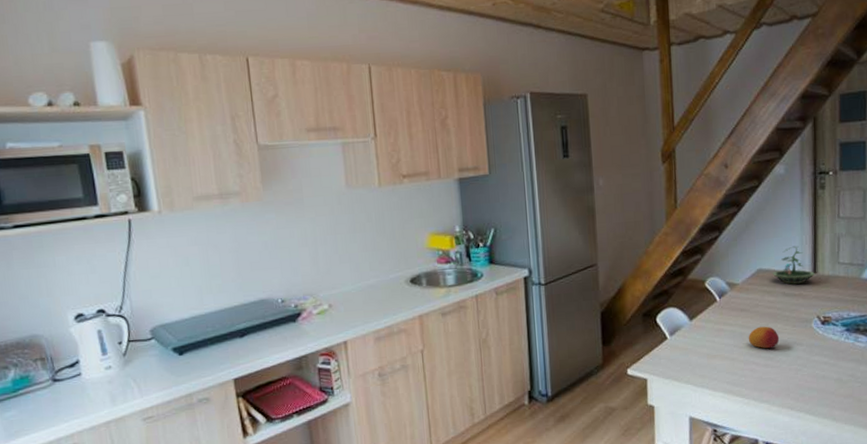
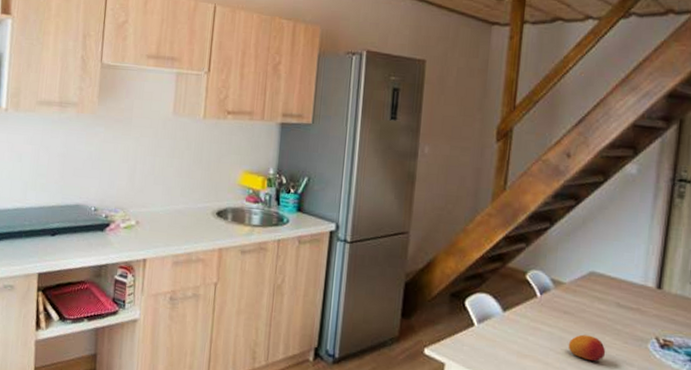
terrarium: present [772,245,815,285] -> none [607,254,659,298]

